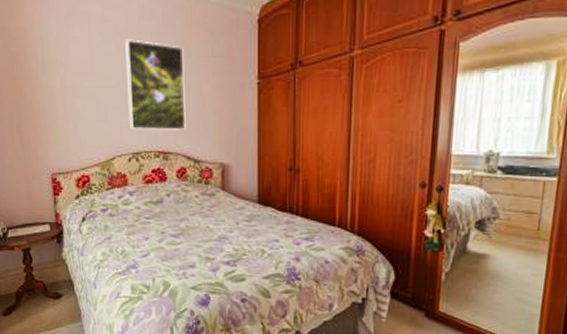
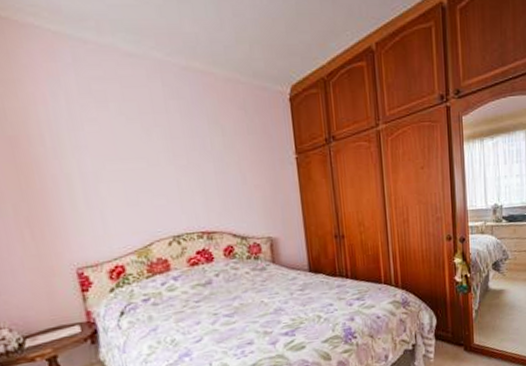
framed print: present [125,39,186,130] -> none [152,119,229,212]

